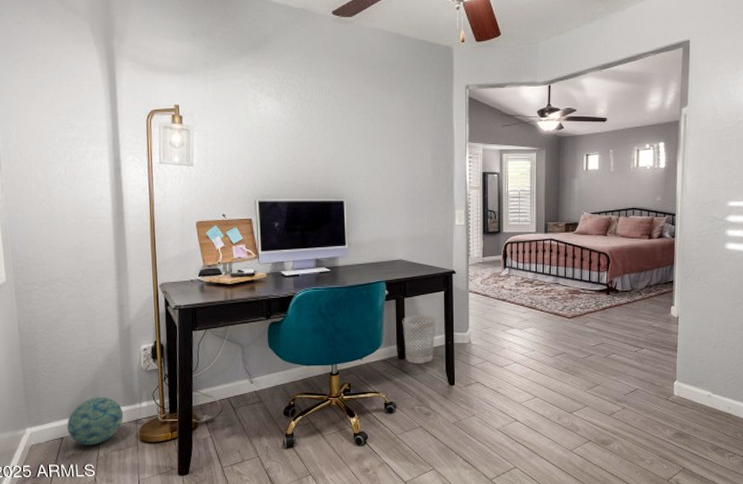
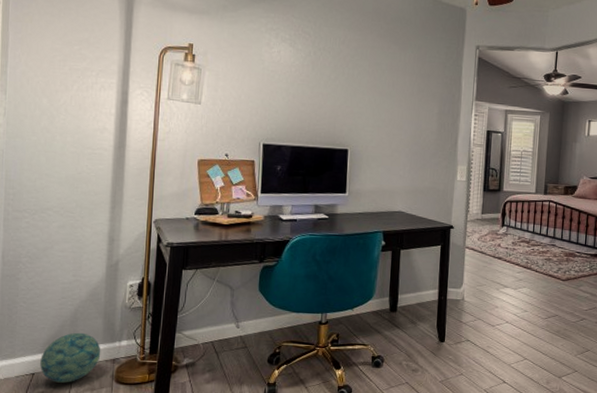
wastebasket: present [402,316,436,364] -> none [396,268,431,318]

